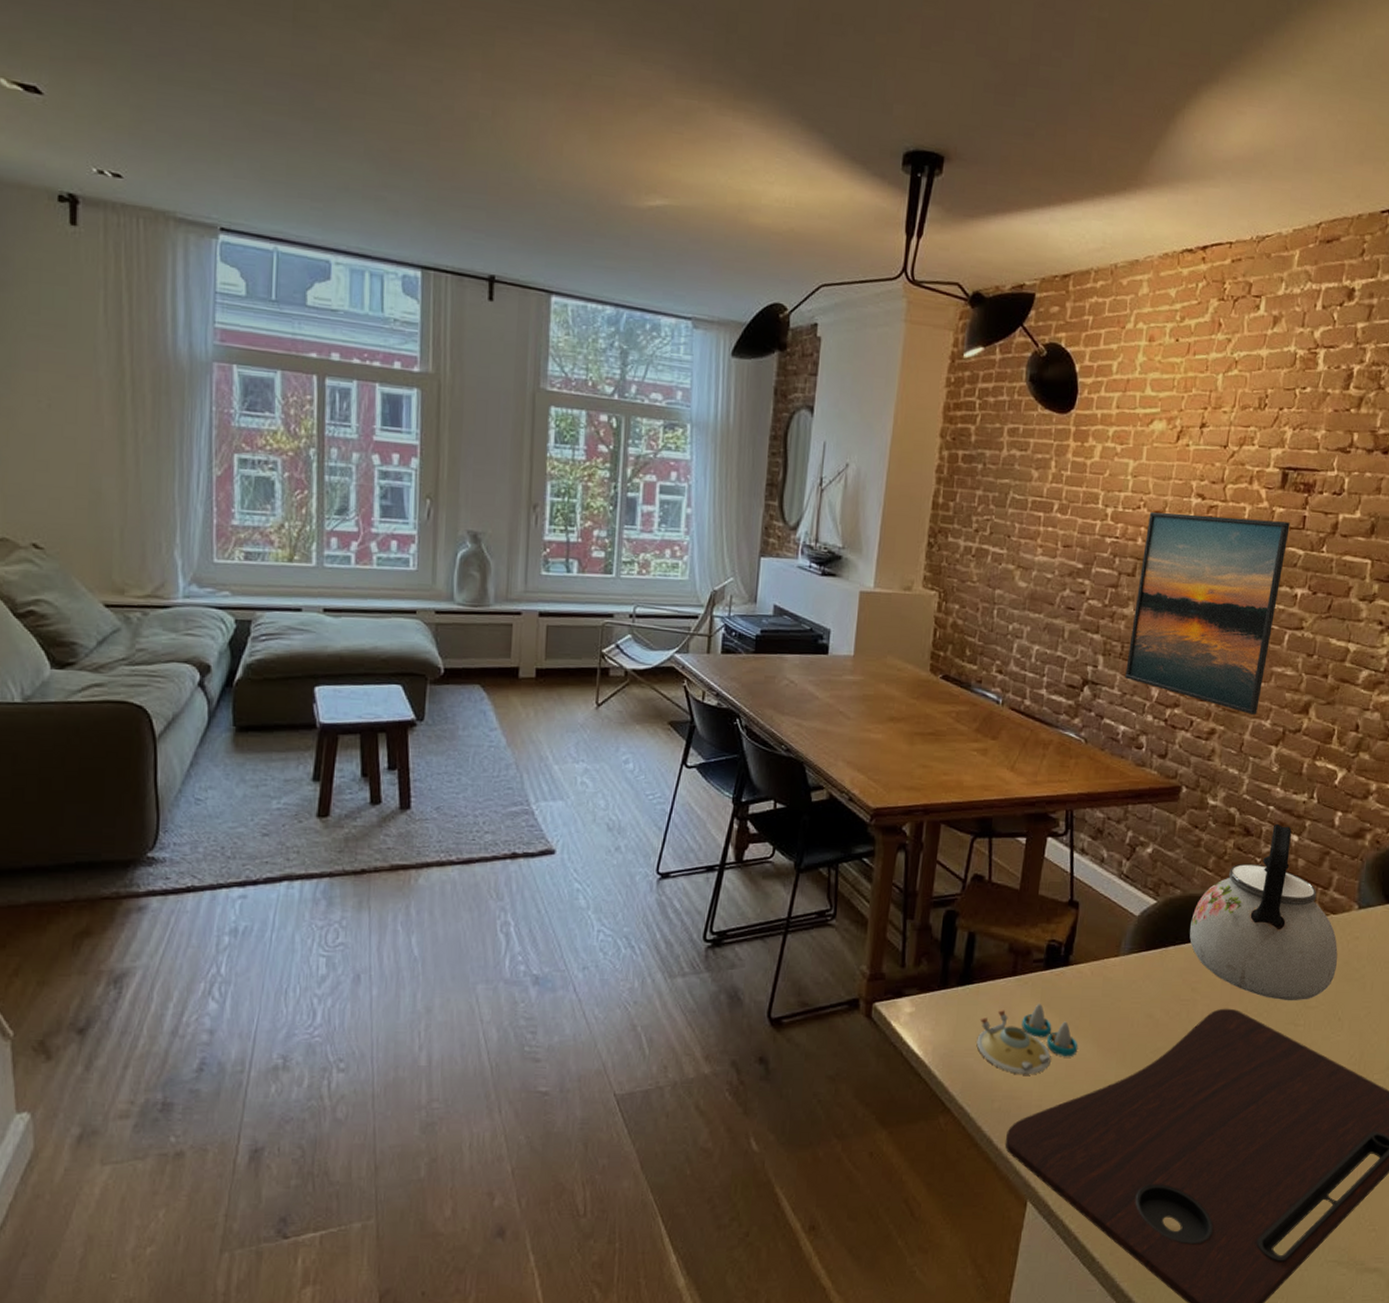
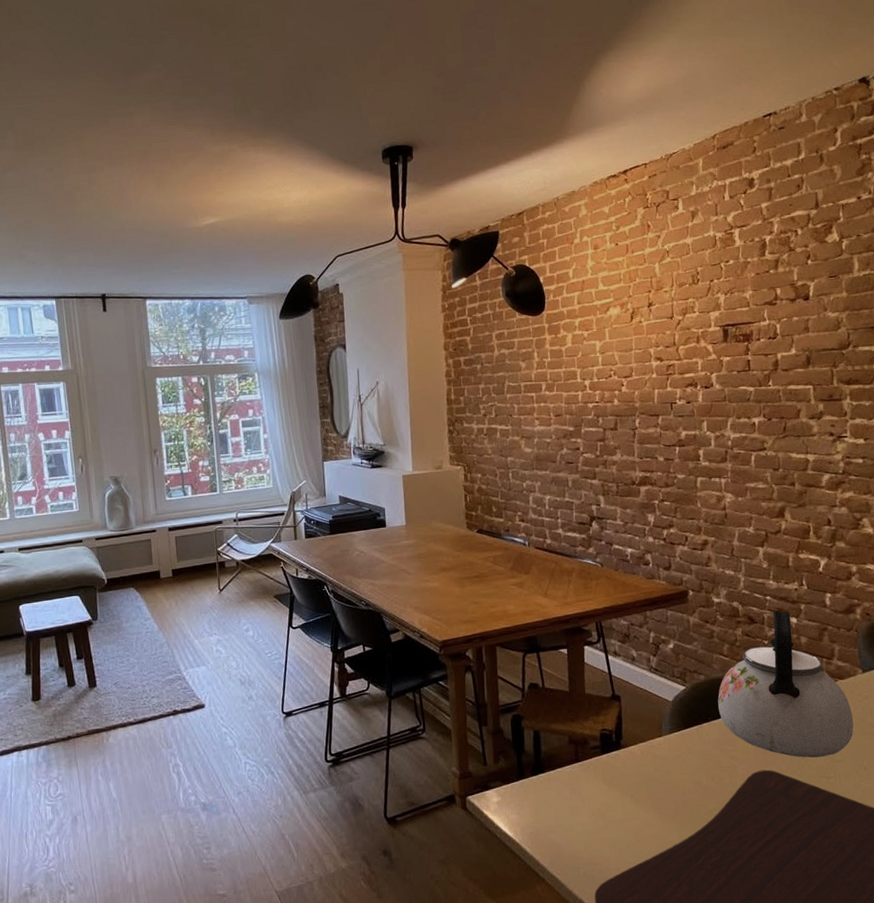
salt and pepper shaker set: present [976,1003,1078,1074] -> none [555,782,642,844]
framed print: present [1125,512,1290,715] -> none [619,367,741,525]

